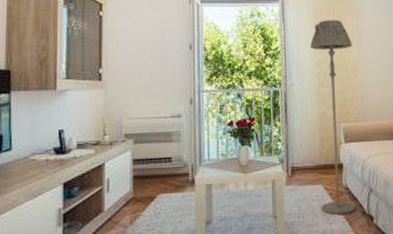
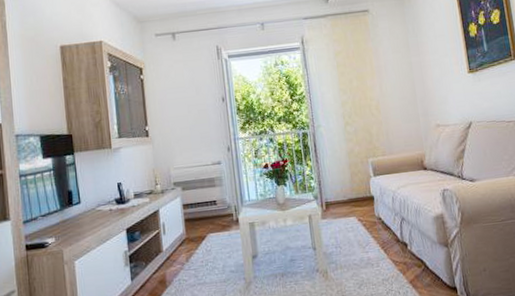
floor lamp: present [310,20,355,215] -> none [333,60,389,244]

